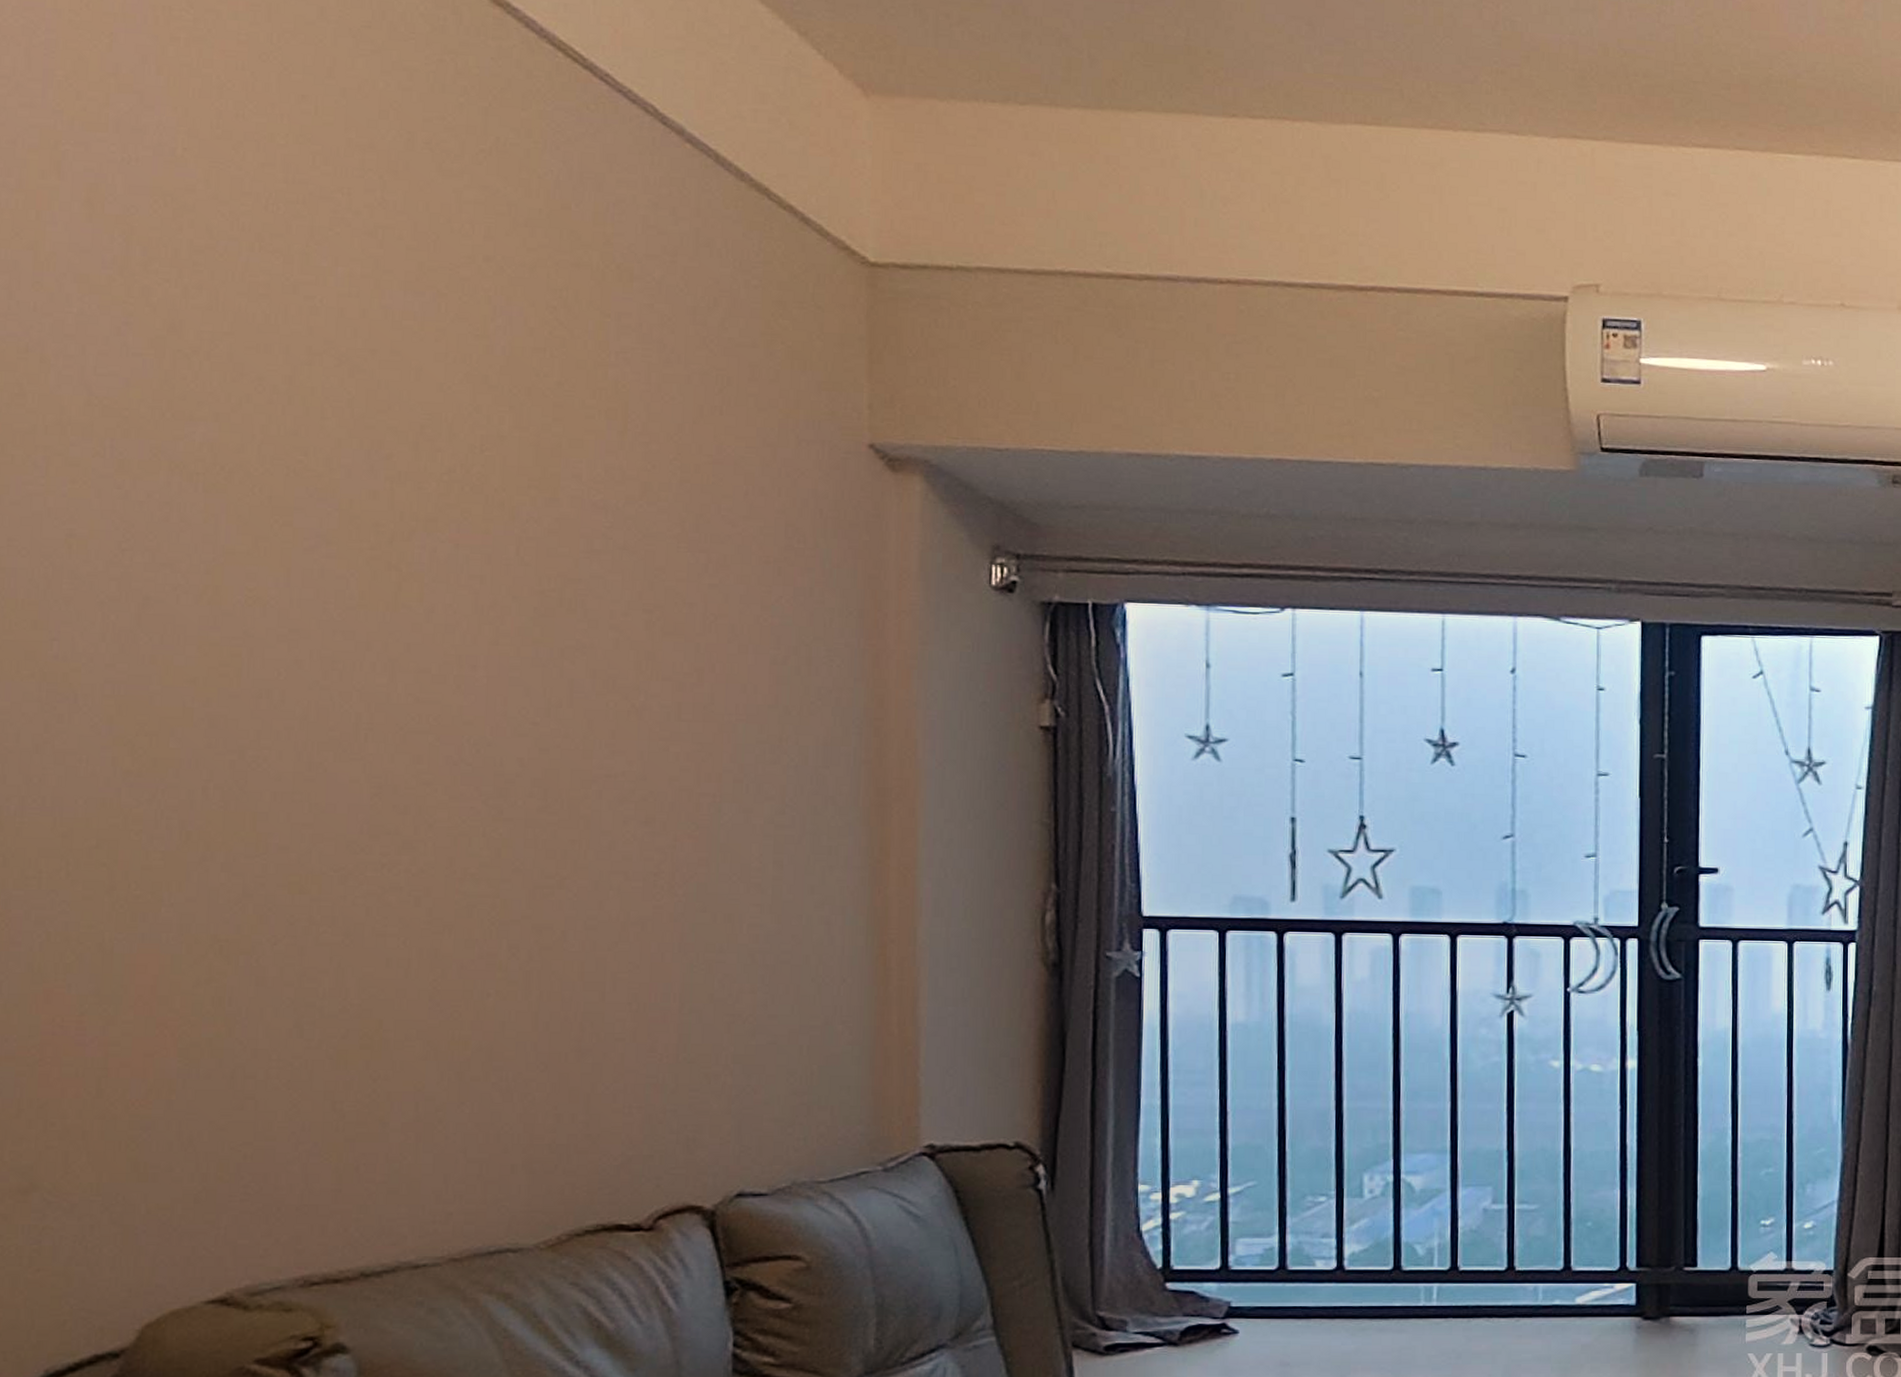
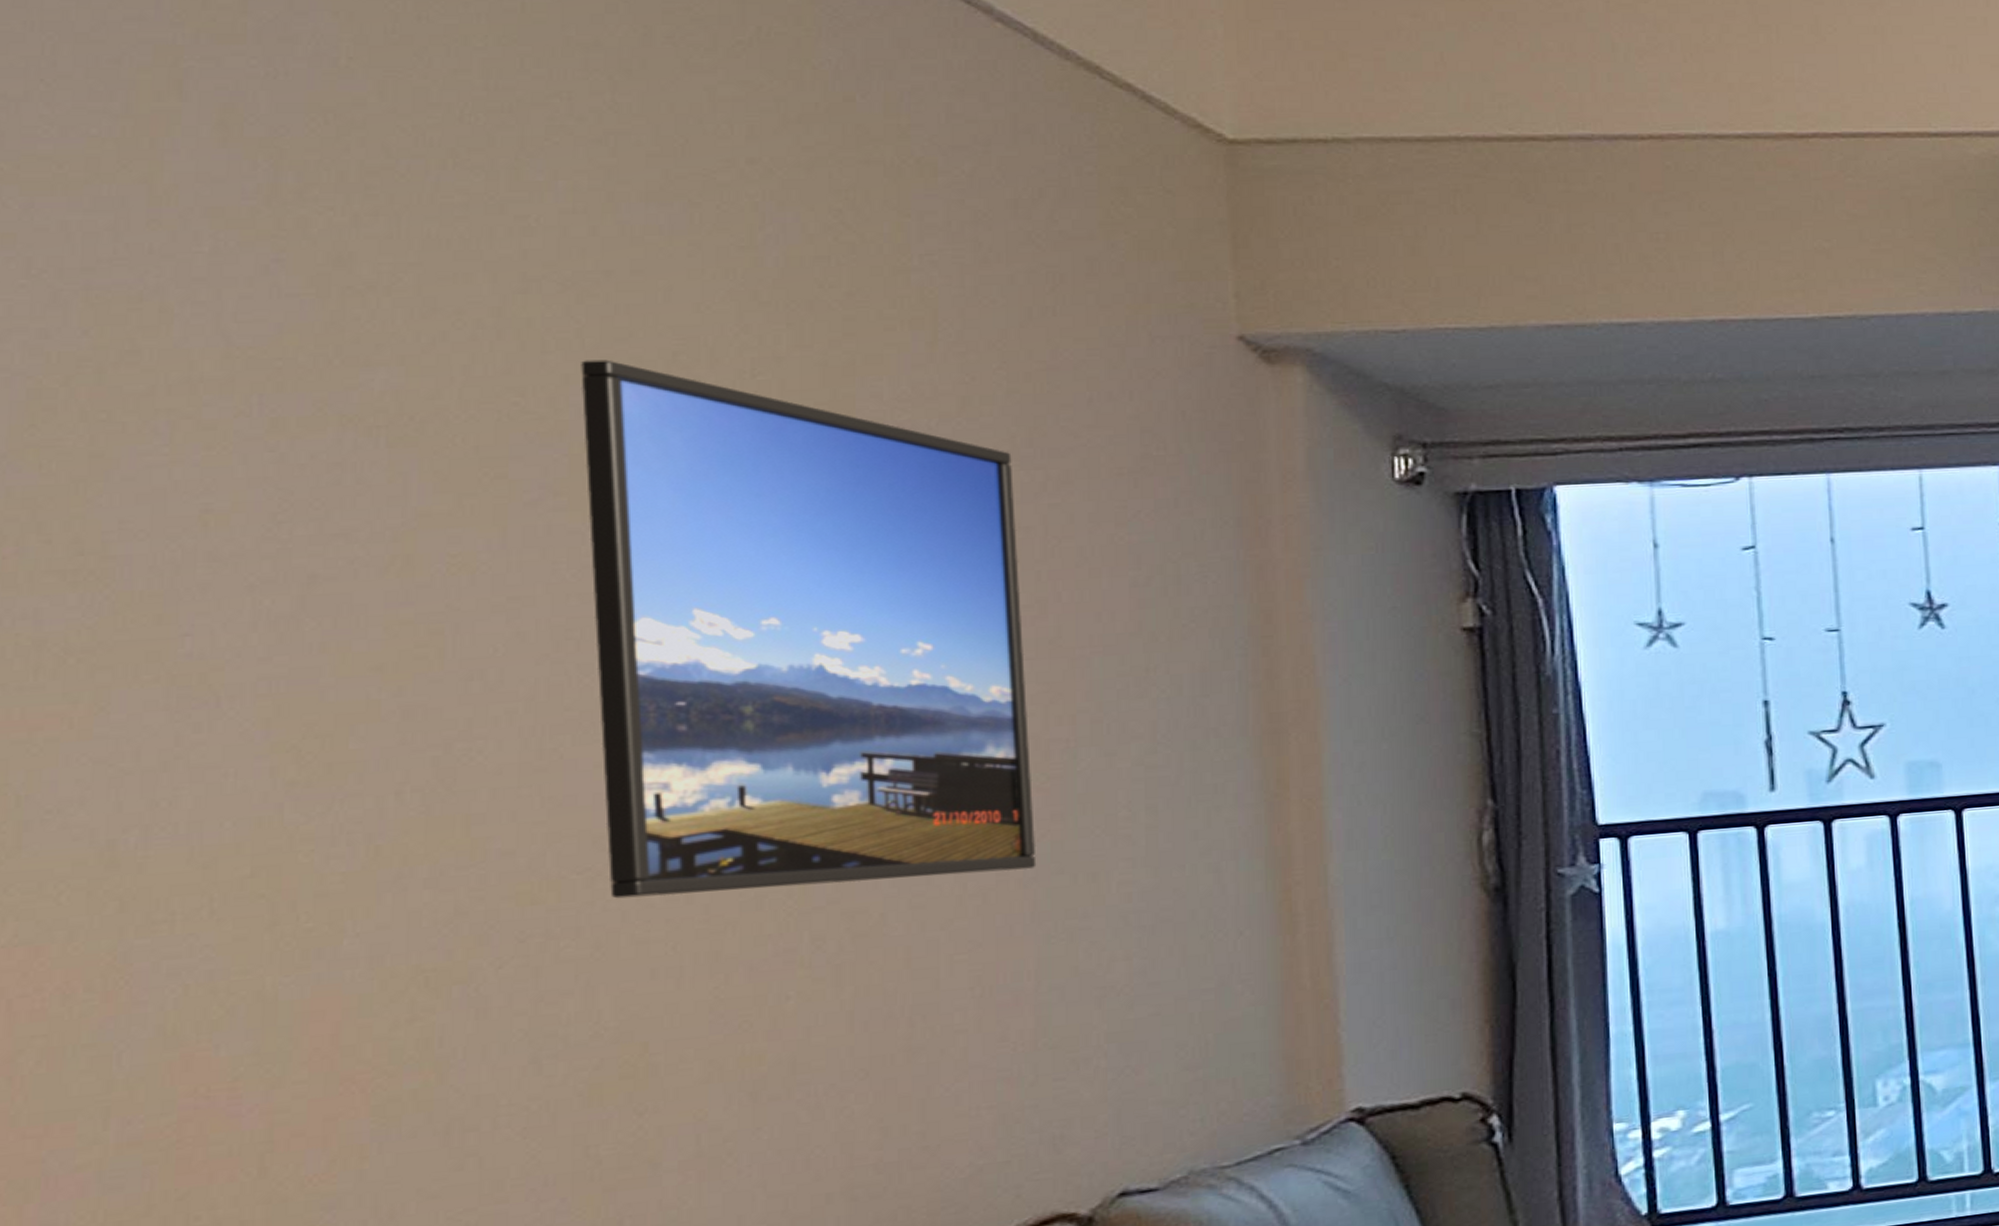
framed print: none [350,427,686,906] -> present [581,359,1037,899]

